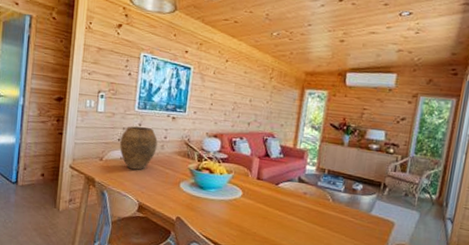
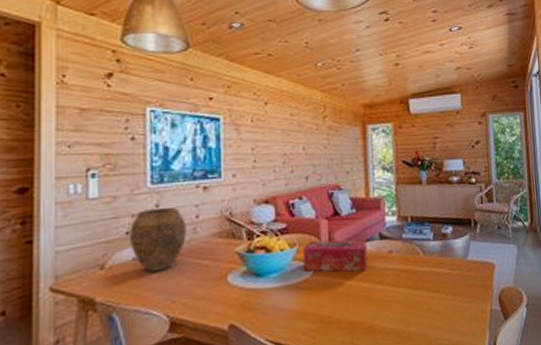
tissue box: none [234,172,288,204] -> present [303,240,368,272]

